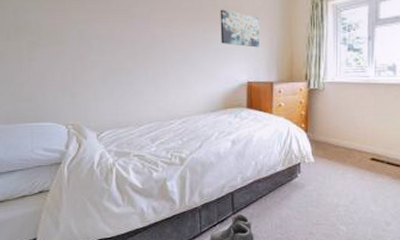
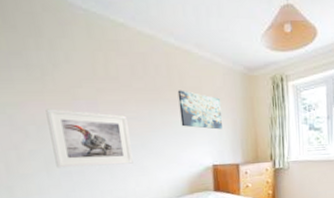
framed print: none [108,25,175,78] -> present [45,108,133,168]

